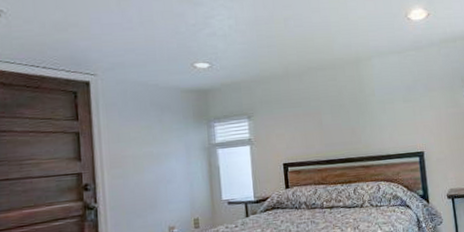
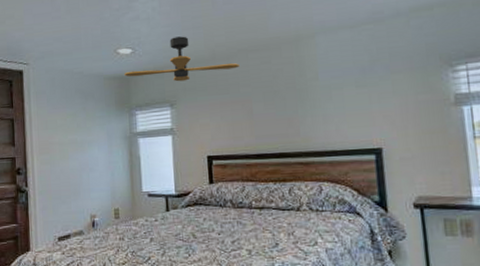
ceiling fan: none [202,53,310,96] -> present [124,36,240,82]

